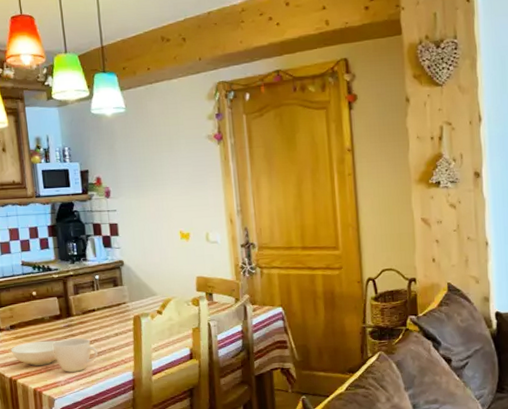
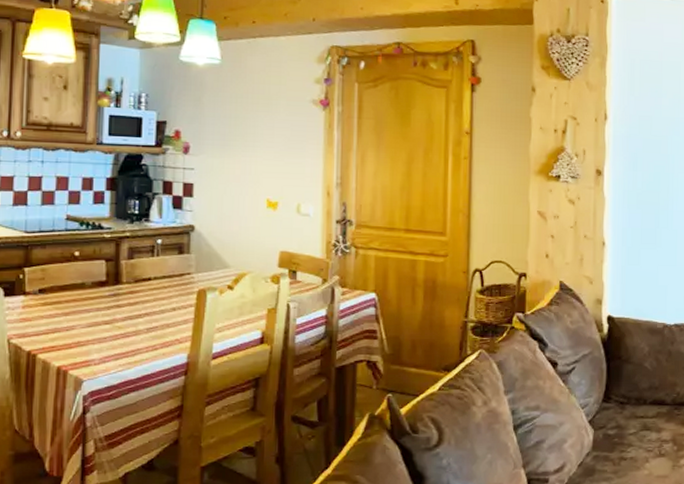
bowl: present [10,340,57,366] -> none [34,310,97,339]
cup: present [53,338,99,372] -> none [91,310,148,350]

